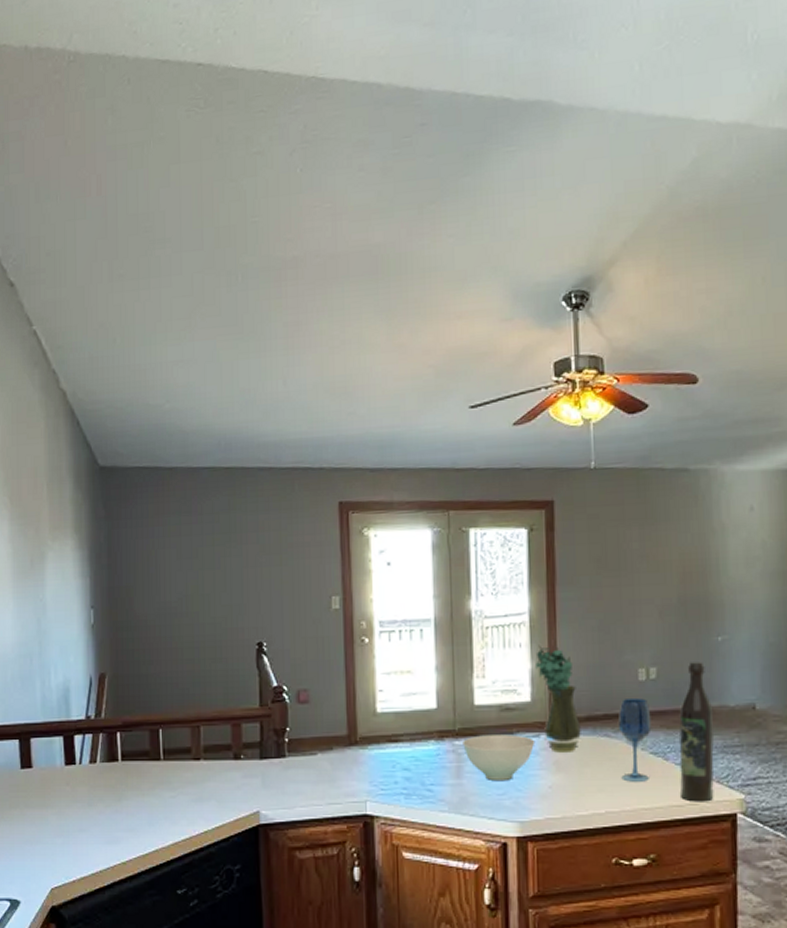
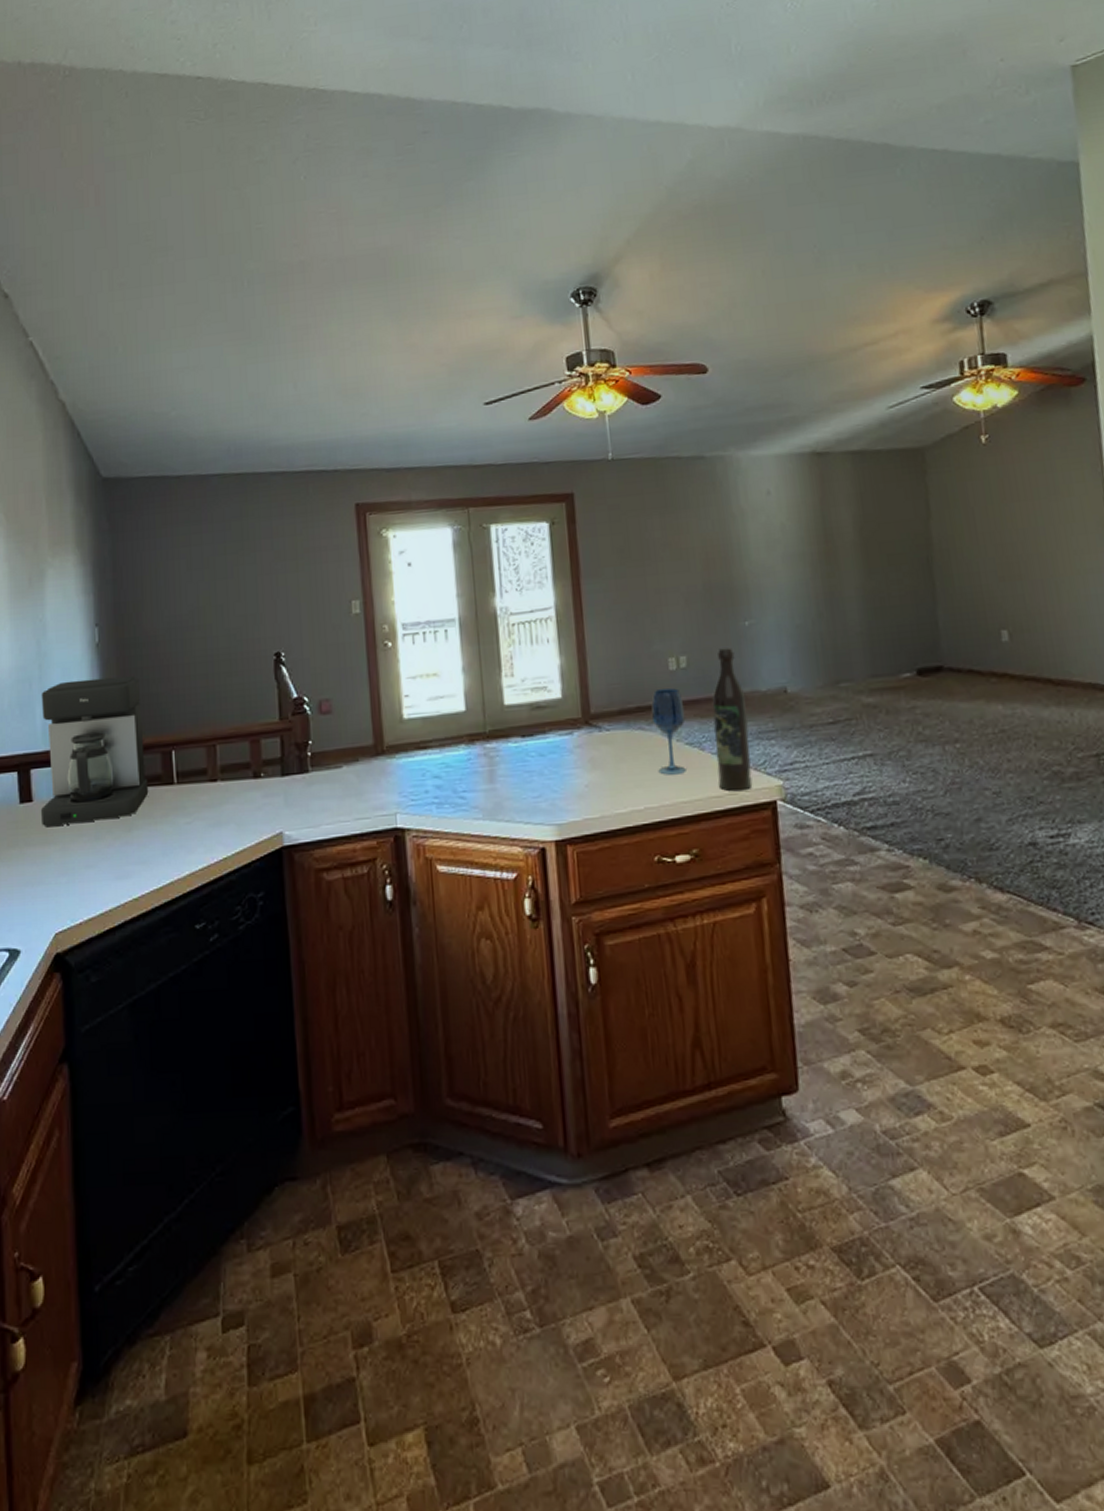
coffee maker: none [40,656,137,792] -> present [41,675,149,827]
bowl: present [463,734,536,782] -> none [494,733,569,784]
vase: present [536,645,581,754] -> none [565,639,615,750]

